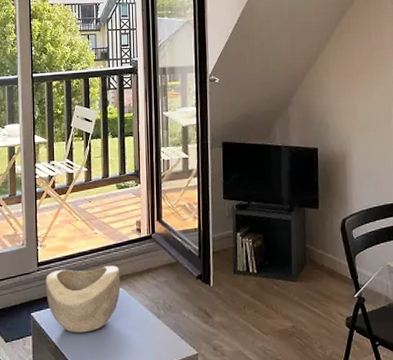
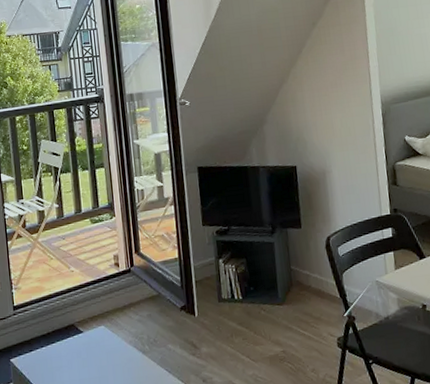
decorative bowl: present [46,265,121,333] -> none [23,303,102,376]

